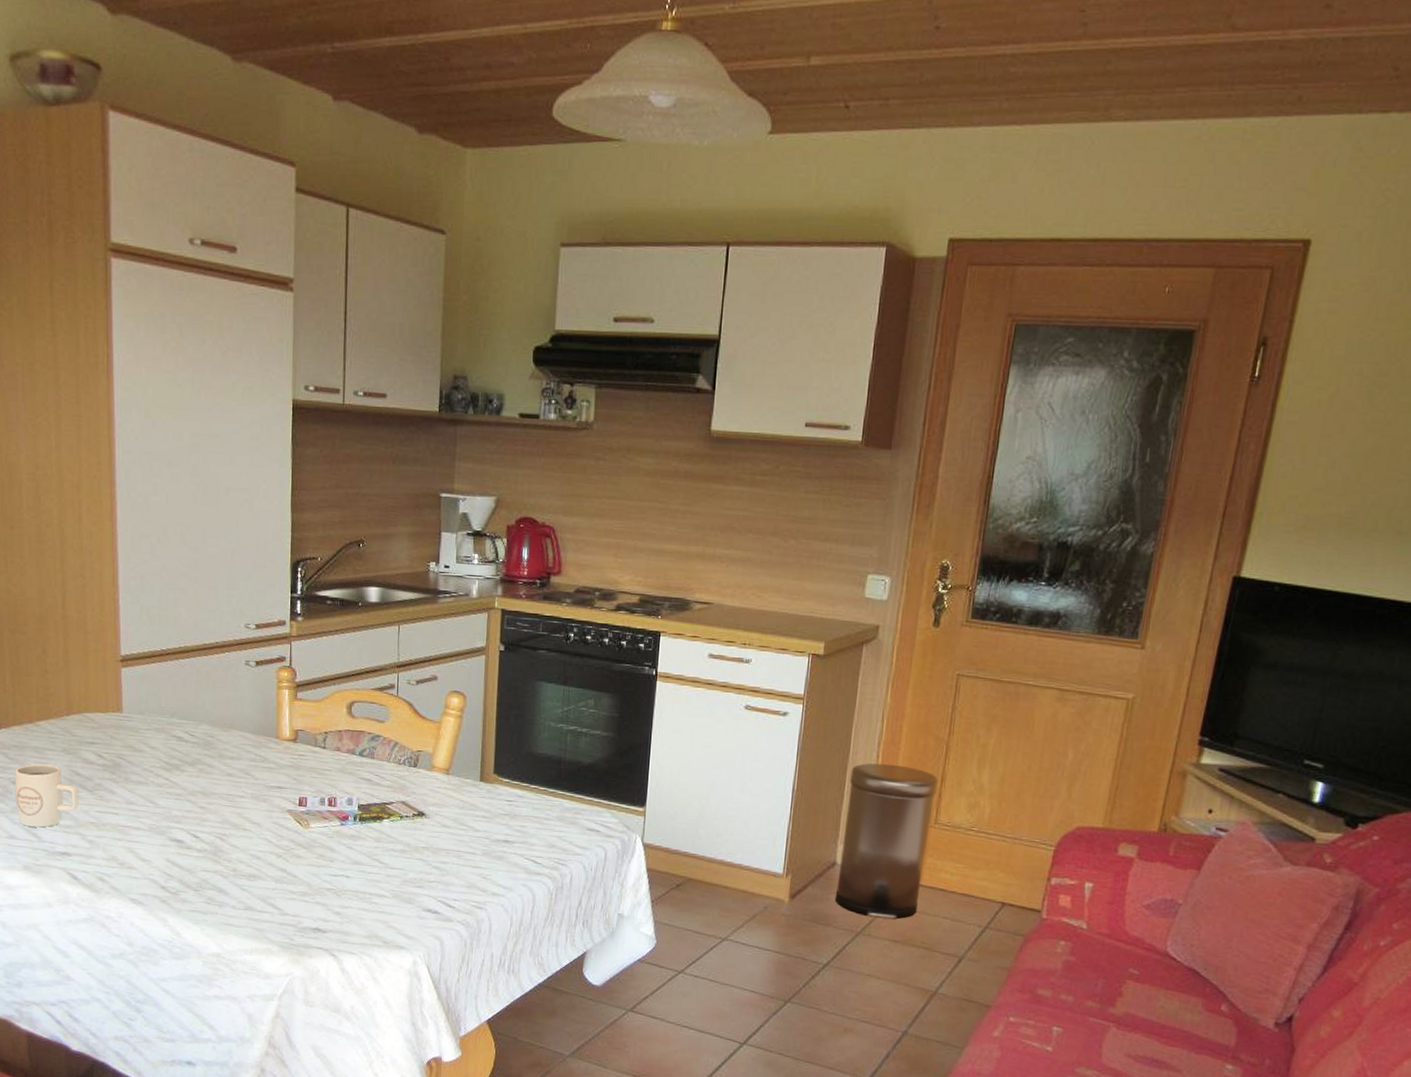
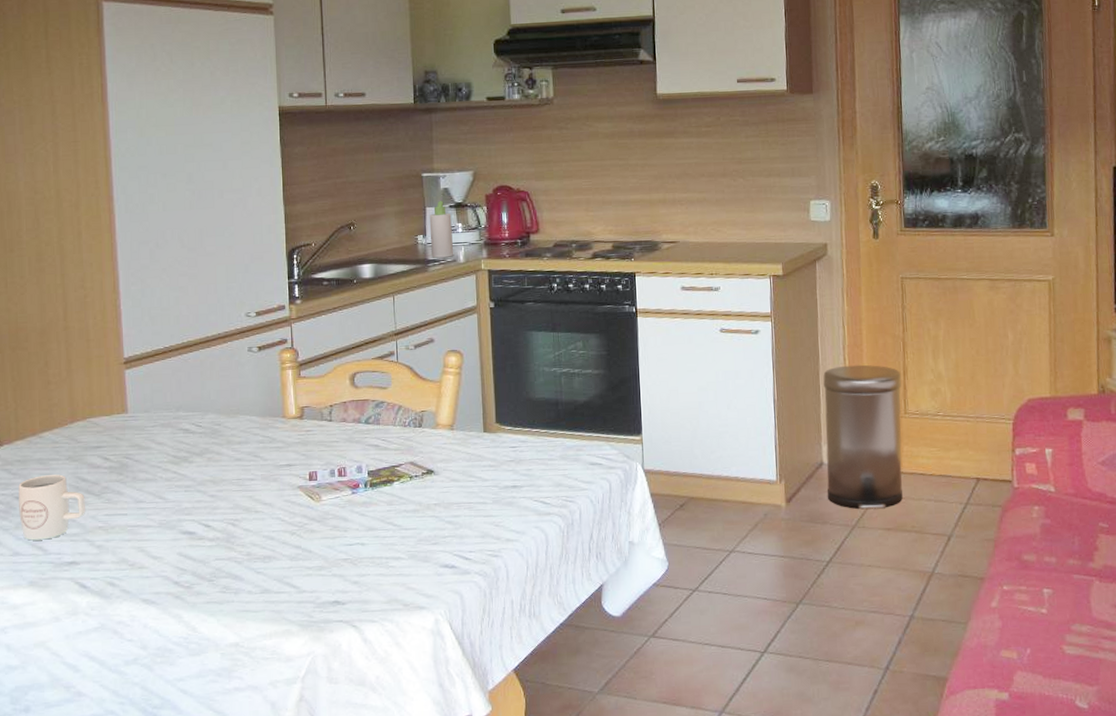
bottle: none [443,521,468,590] -> present [429,196,453,258]

